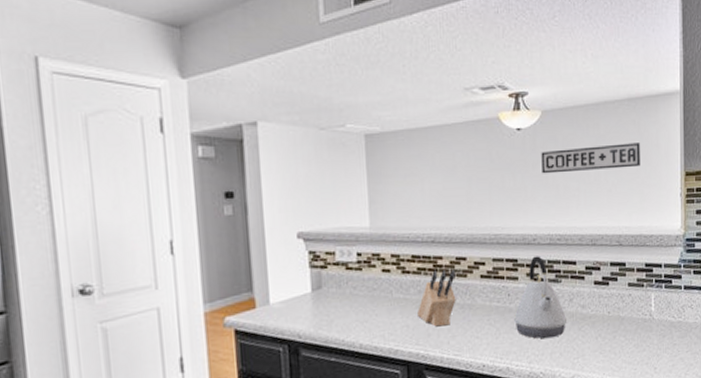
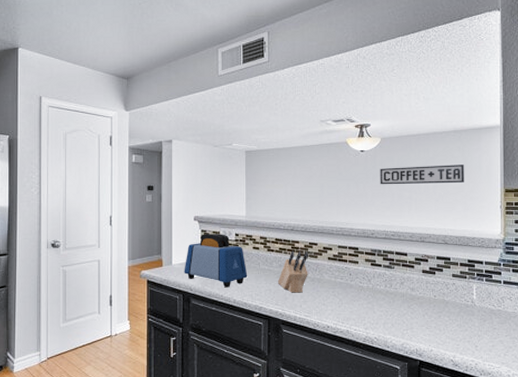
toaster: none [287,254,377,329] -> present [184,234,248,288]
kettle: present [514,256,568,339] -> none [354,246,399,312]

